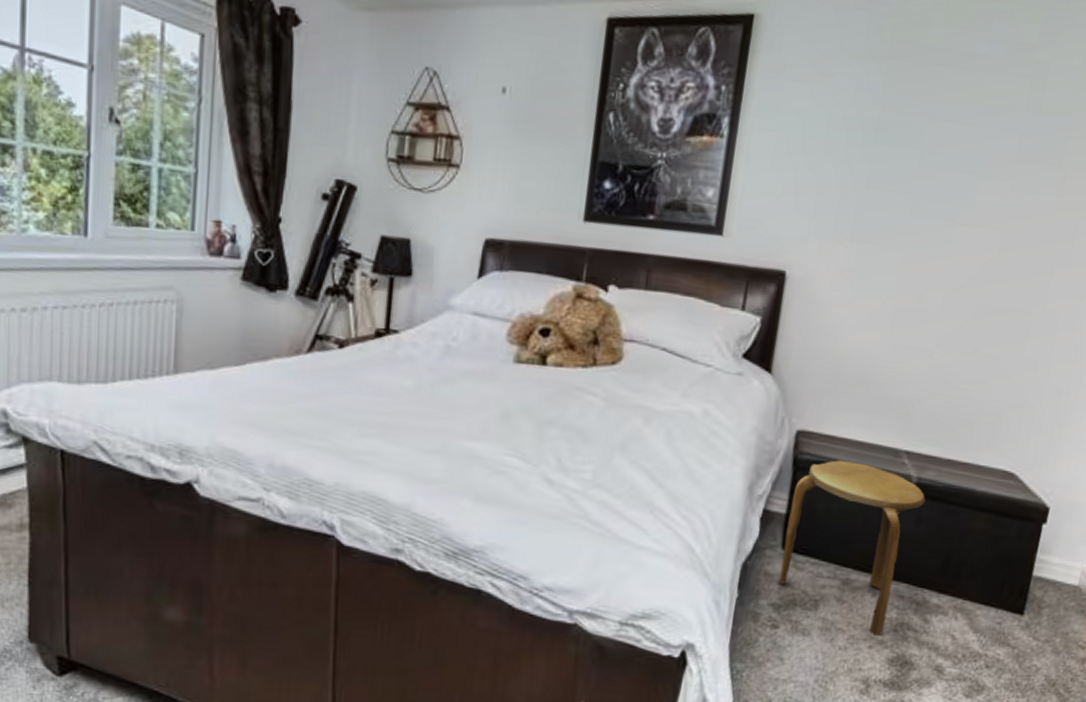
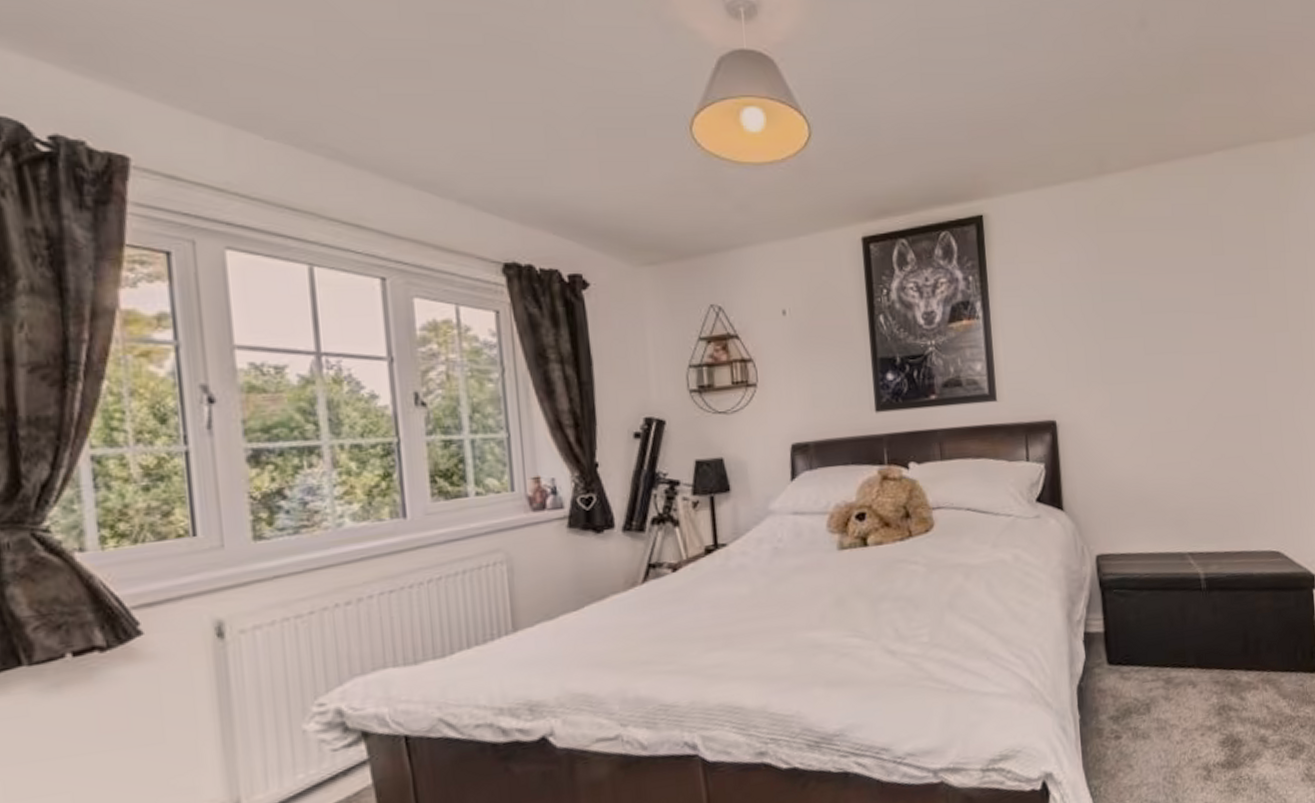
stool: present [778,460,926,636] -> none [1106,571,1216,723]

